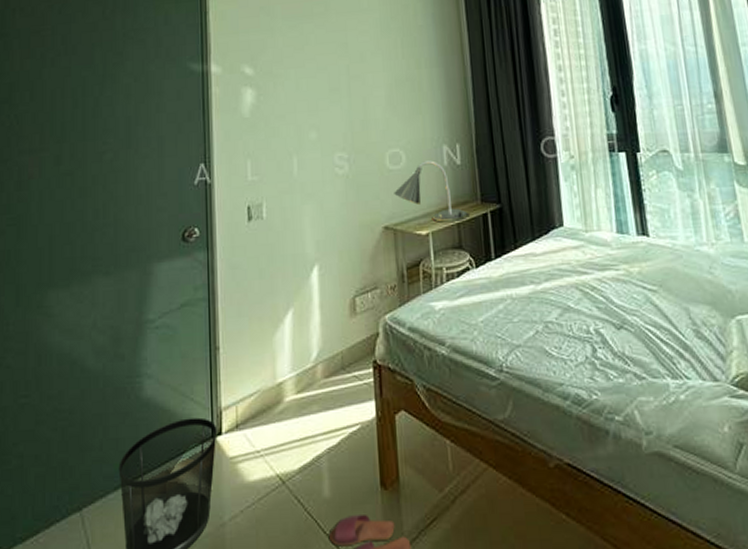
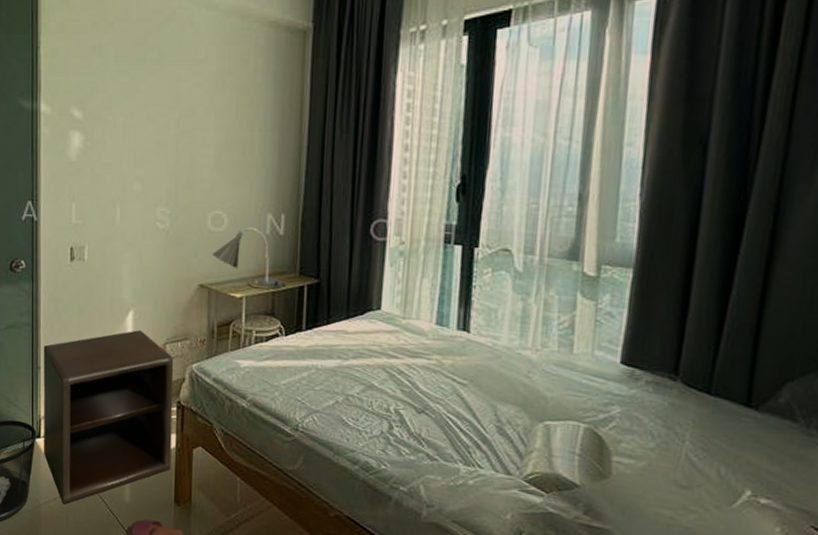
nightstand: none [222,286,373,516] -> present [43,330,174,505]

